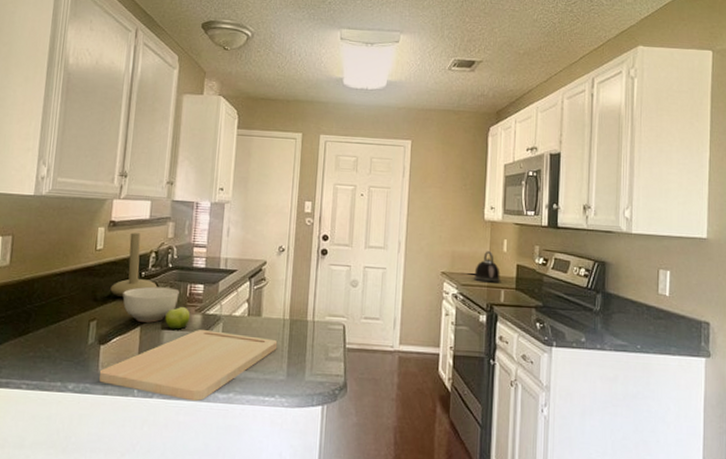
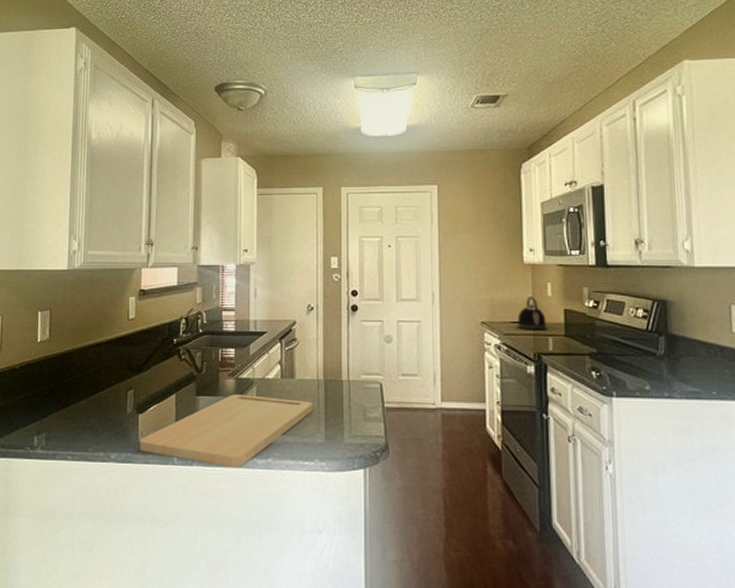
paper towel holder: present [110,232,158,298] -> none [144,300,190,366]
bowl: present [122,286,180,323] -> none [157,353,211,389]
fruit: present [165,307,191,330] -> none [199,372,224,395]

